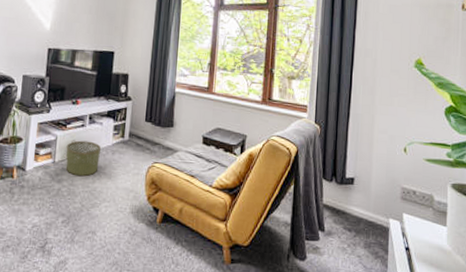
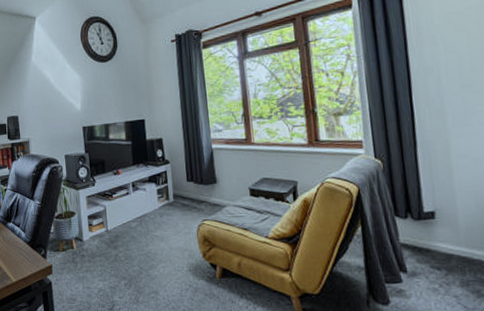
basket: present [65,140,102,177] -> none [116,207,149,241]

